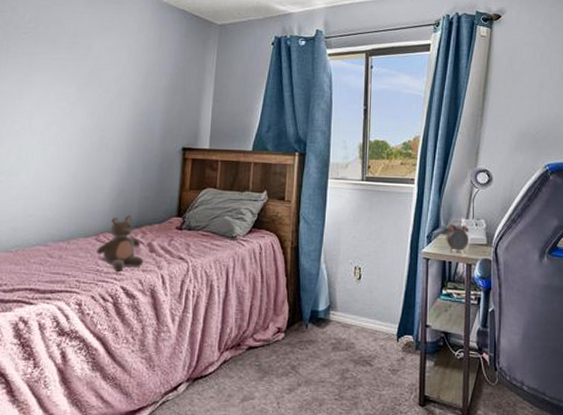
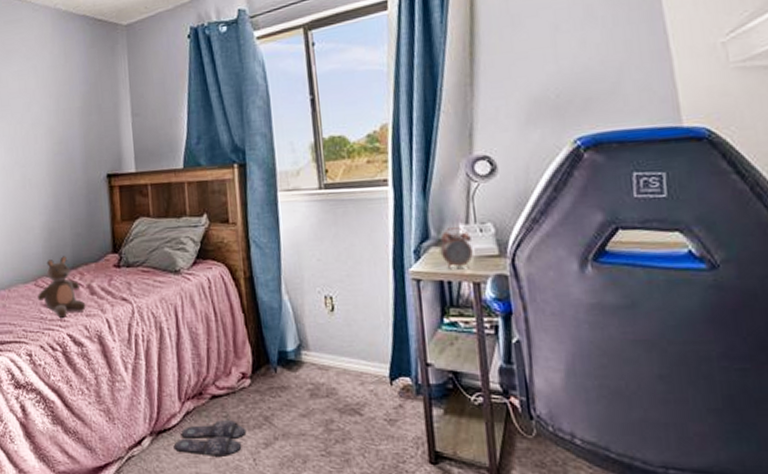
slippers: none [207,369,275,401] -> present [173,420,247,457]

